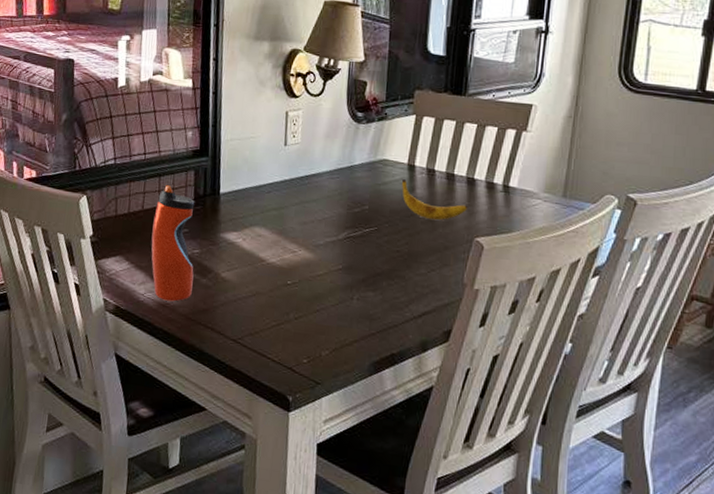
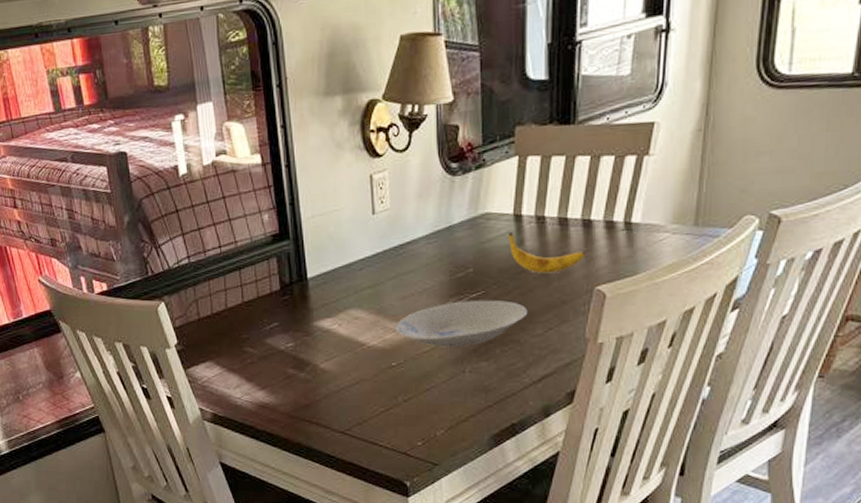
water bottle: present [151,185,195,302] -> none [239,278,291,401]
bowl: none [292,233,414,276] -> present [393,300,528,347]

